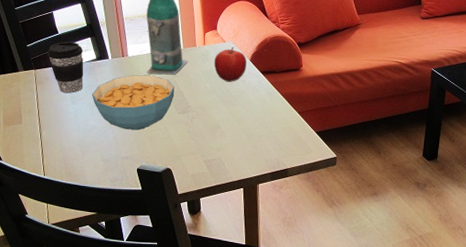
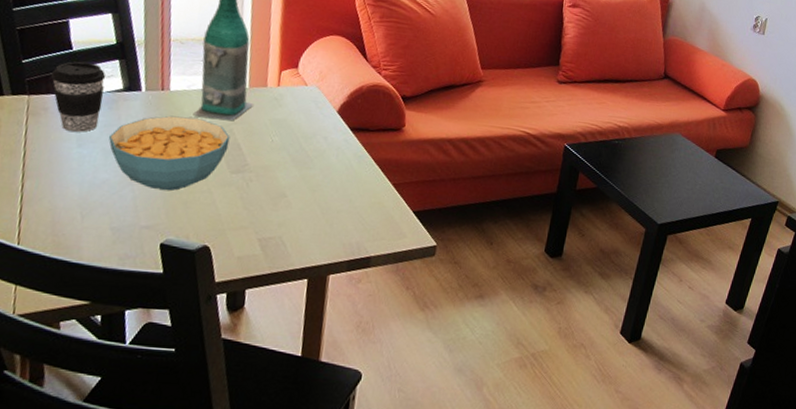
fruit: present [214,47,247,82] -> none [288,93,333,138]

